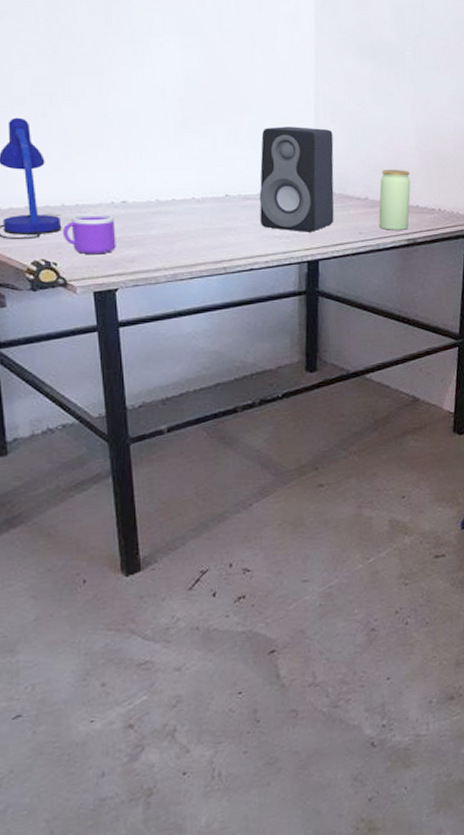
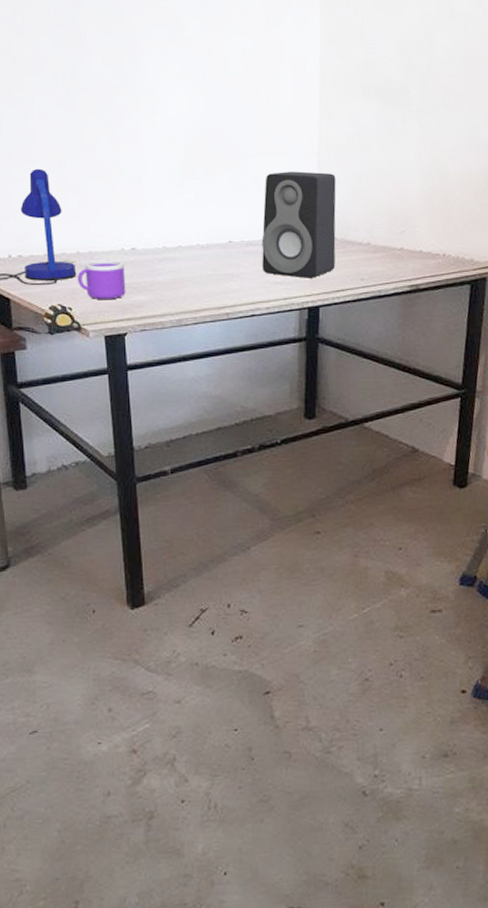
jar: present [378,170,411,230] -> none [380,214,415,276]

